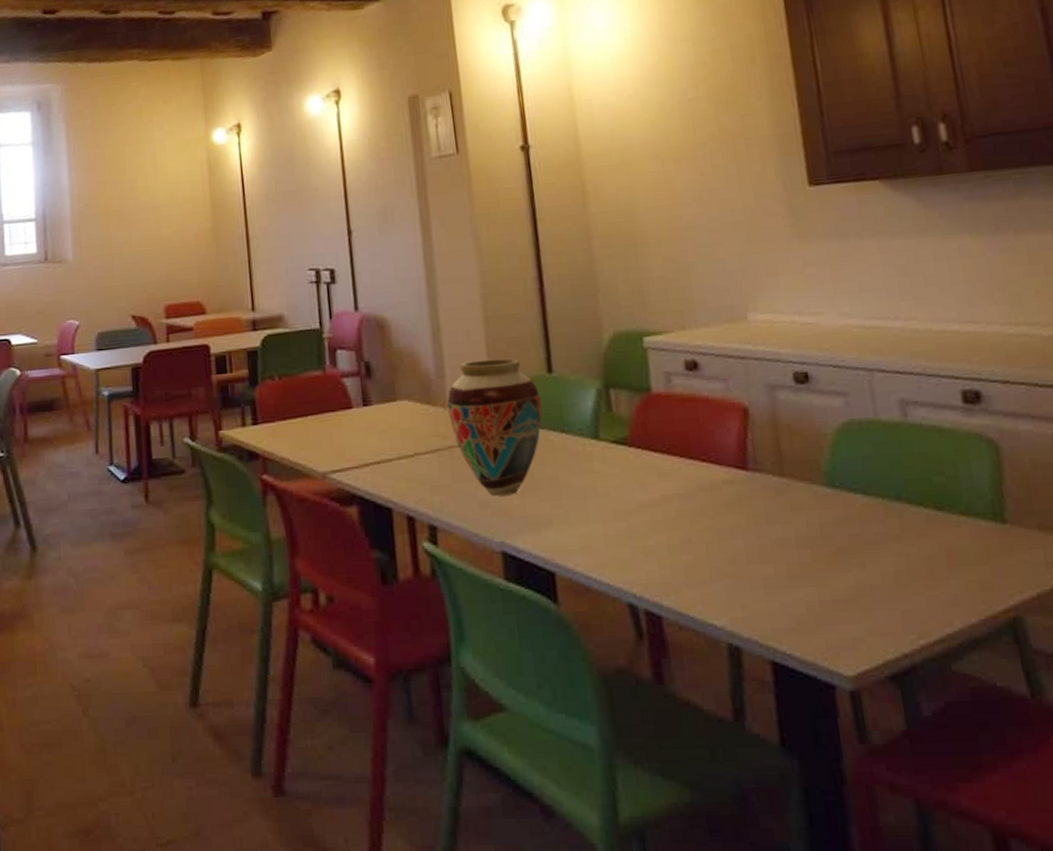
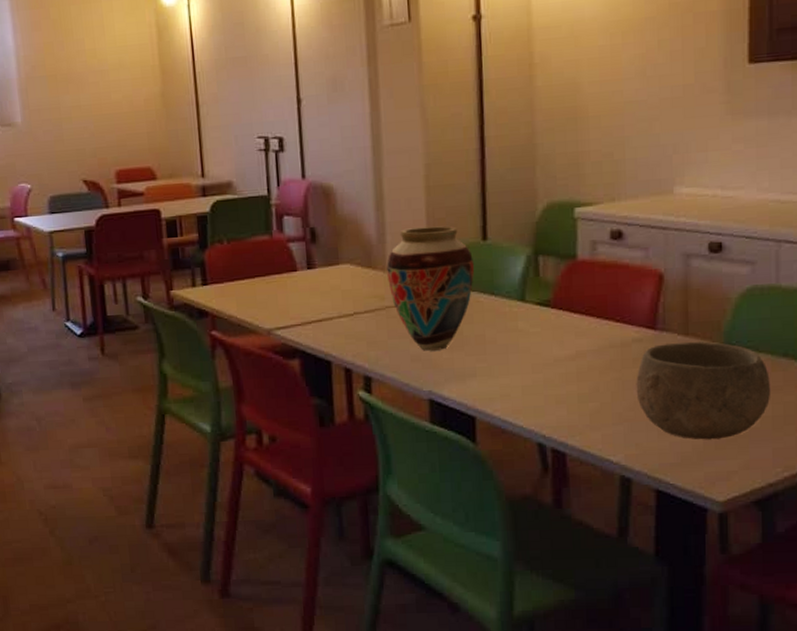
bowl: none [732,484,889,600] -> present [636,342,771,440]

